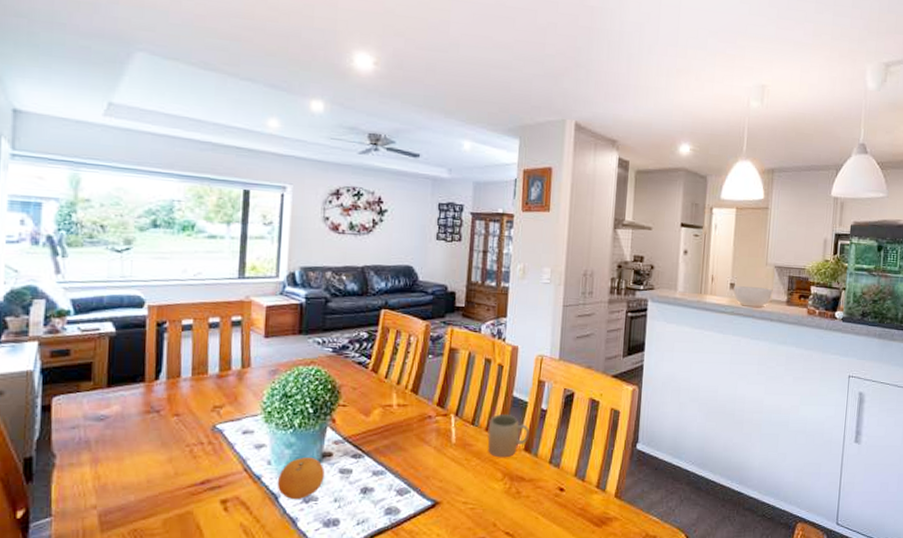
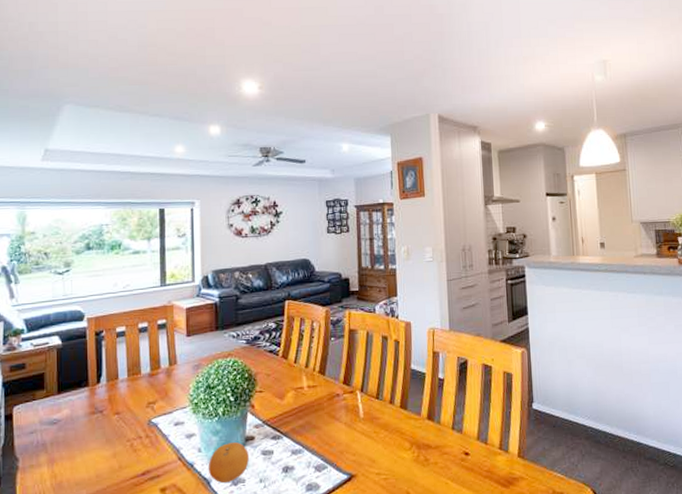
mug: present [487,414,529,458] -> none [392,386,430,428]
bowl: present [733,286,773,308] -> none [604,243,642,264]

